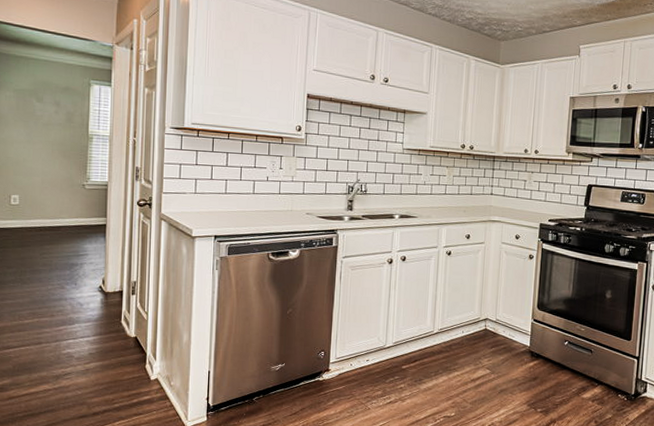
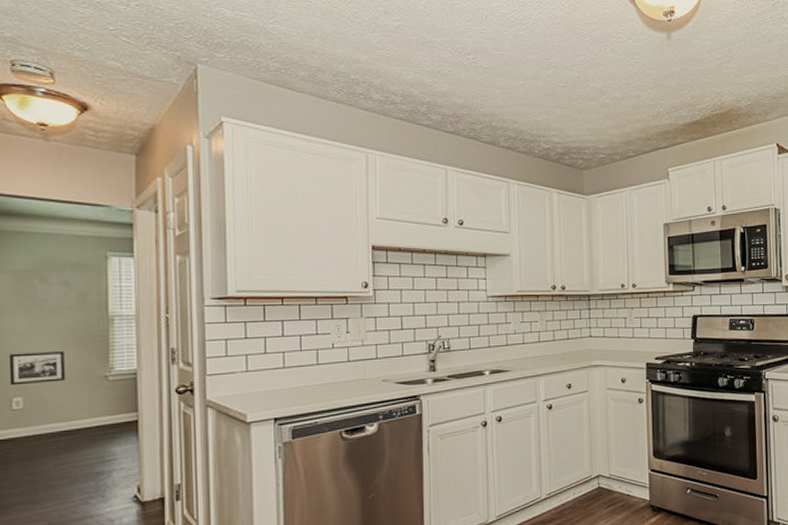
picture frame: none [9,158,52,186] -> present [8,351,65,386]

